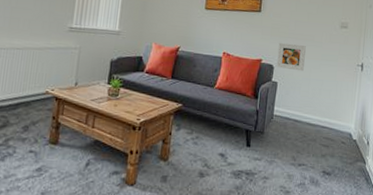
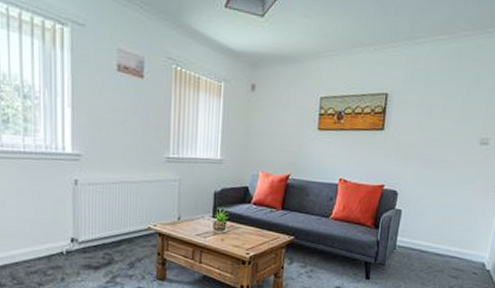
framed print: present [276,43,306,72] -> none [401,165,437,197]

